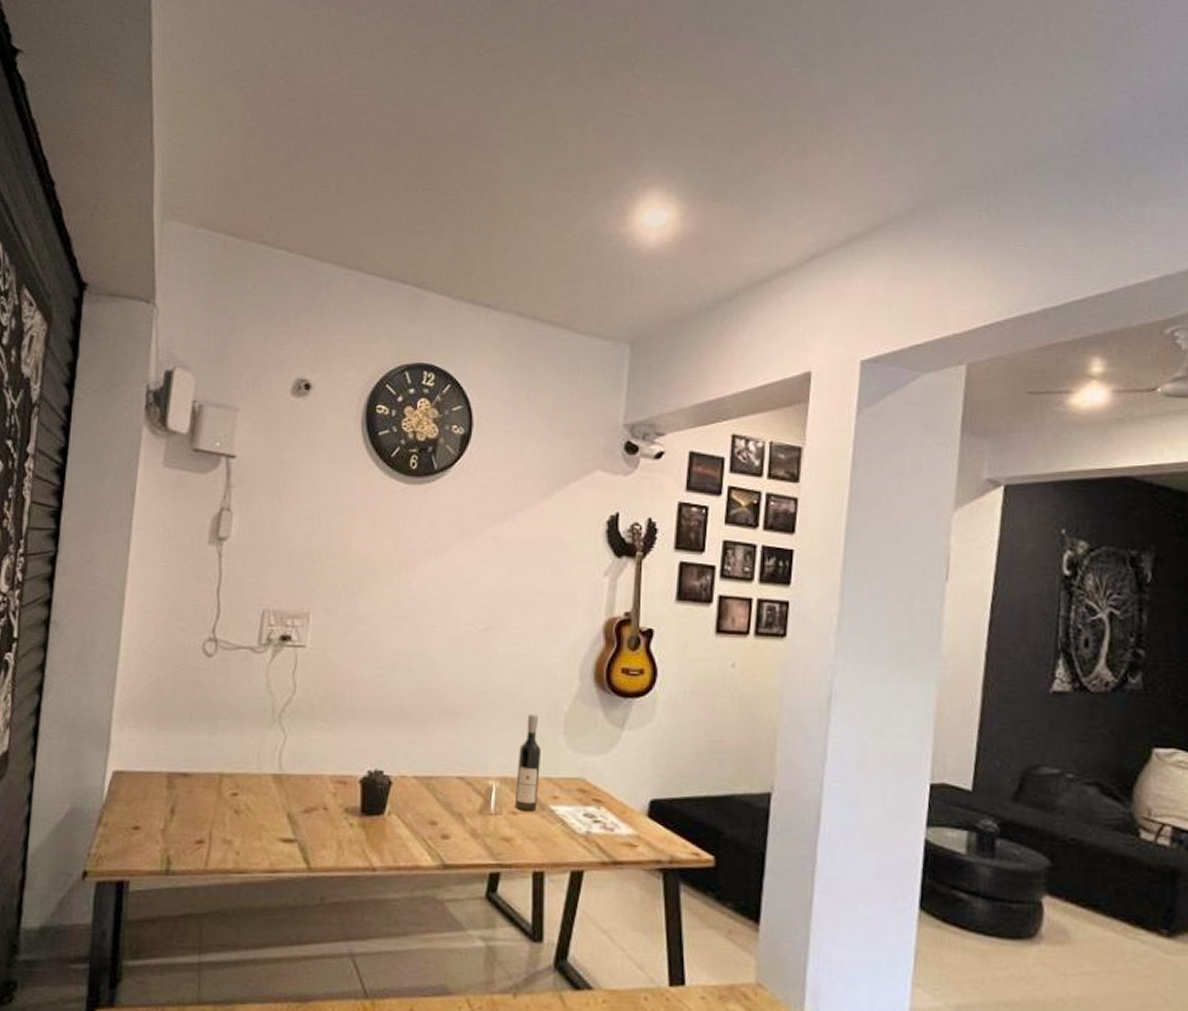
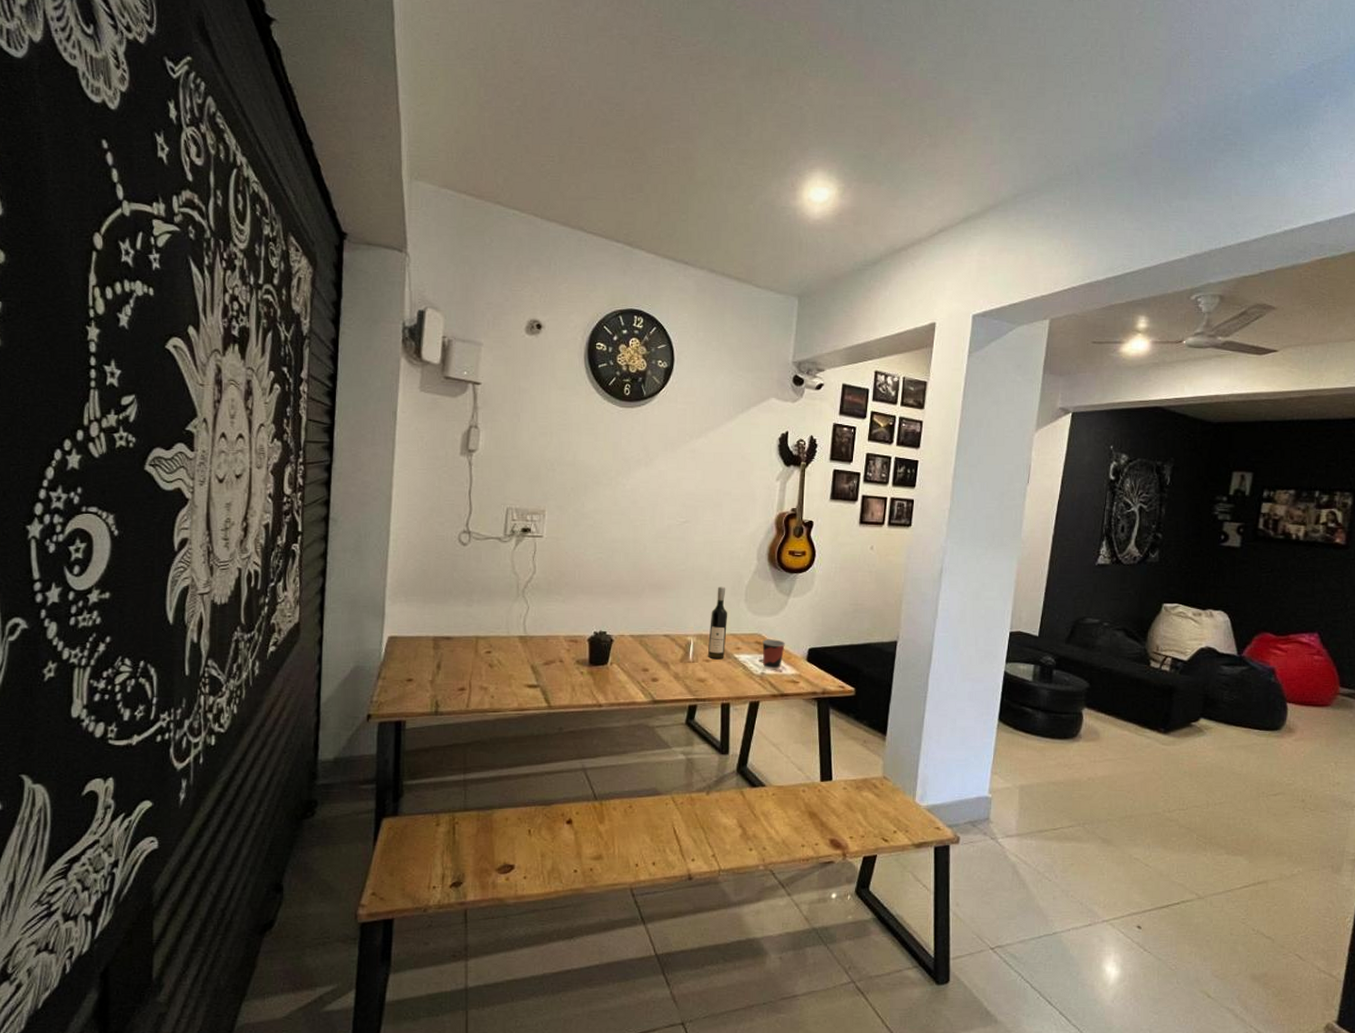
cup: none [587,786,618,828] -> present [762,639,785,670]

